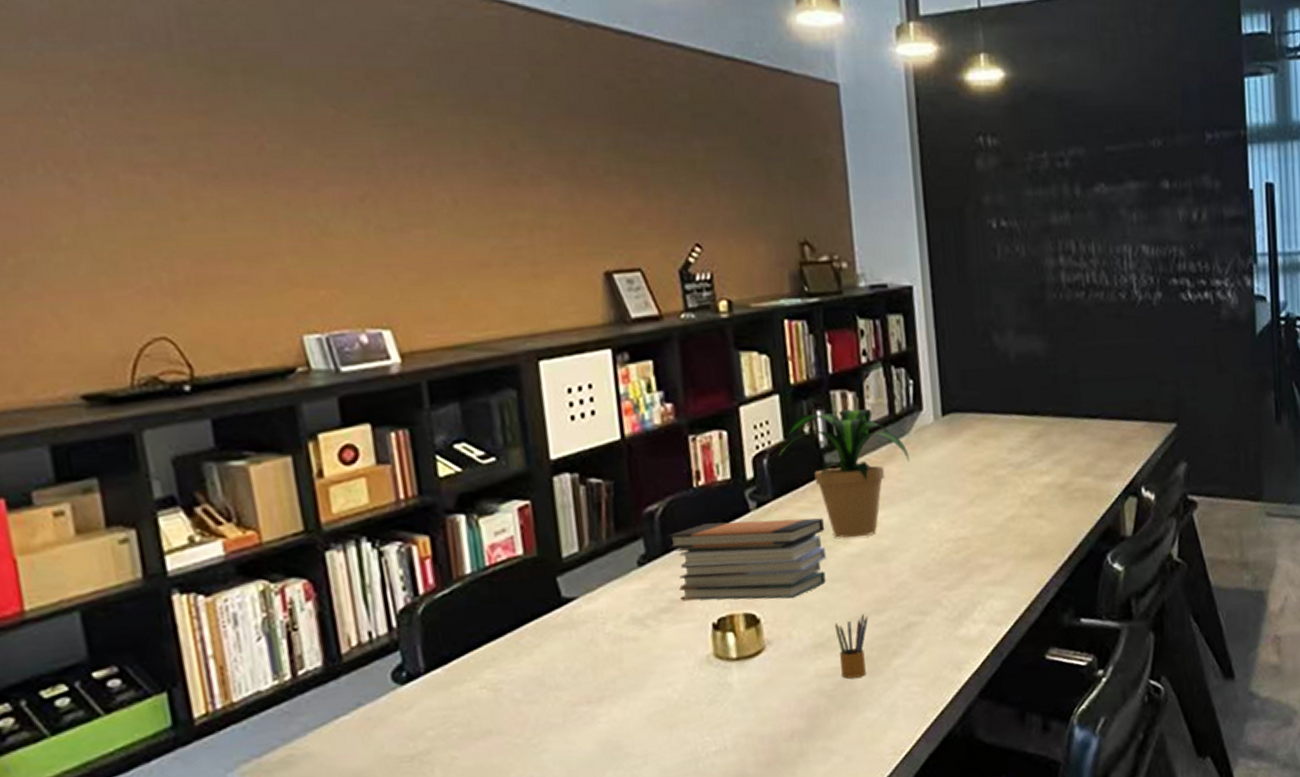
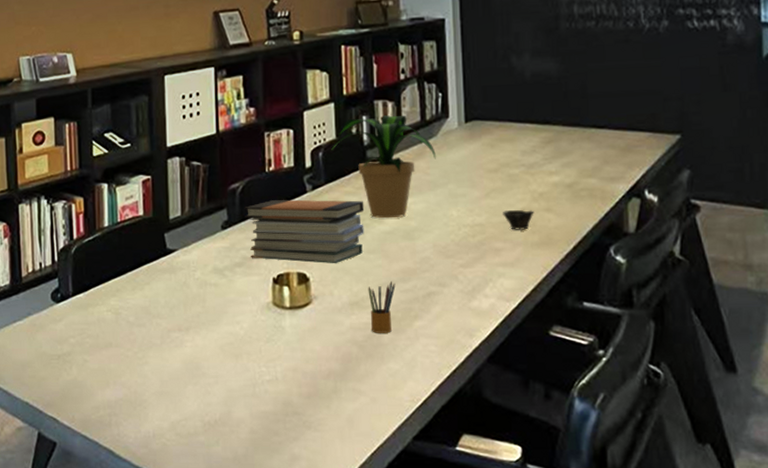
cup: none [990,517,1025,542] -> present [503,210,534,230]

